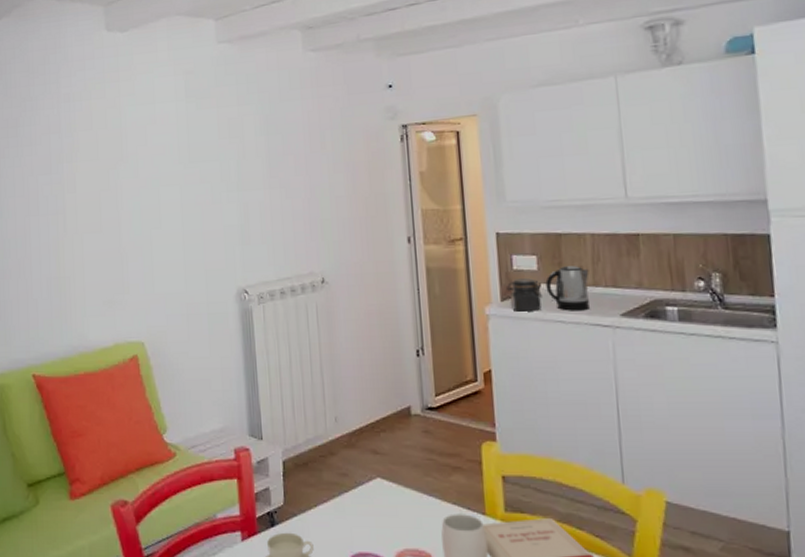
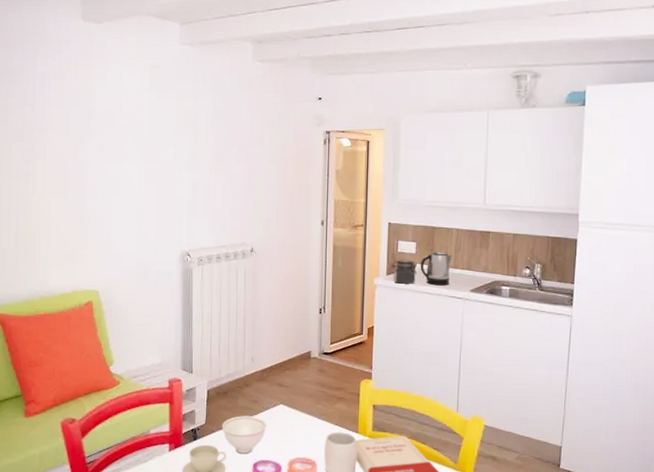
bowl: none [304,494,363,544] -> present [221,416,267,454]

